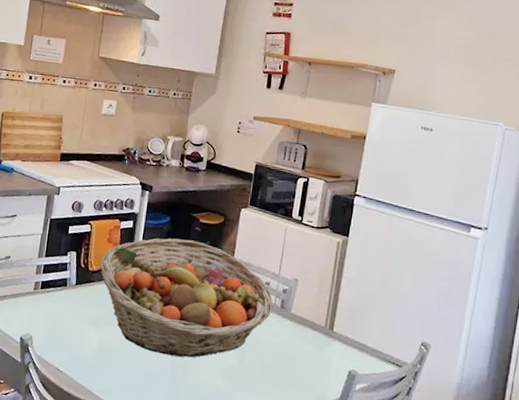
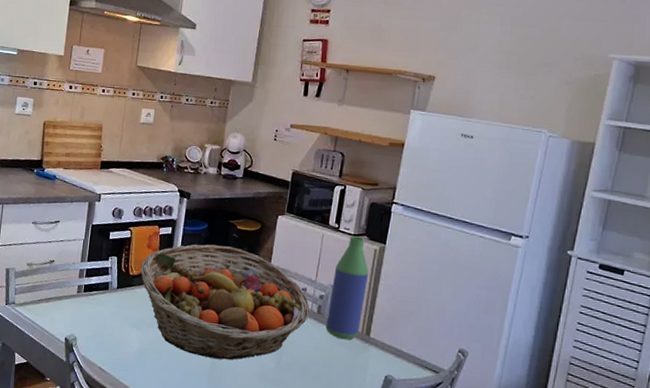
bottle: none [289,229,332,335] -> present [326,236,369,340]

